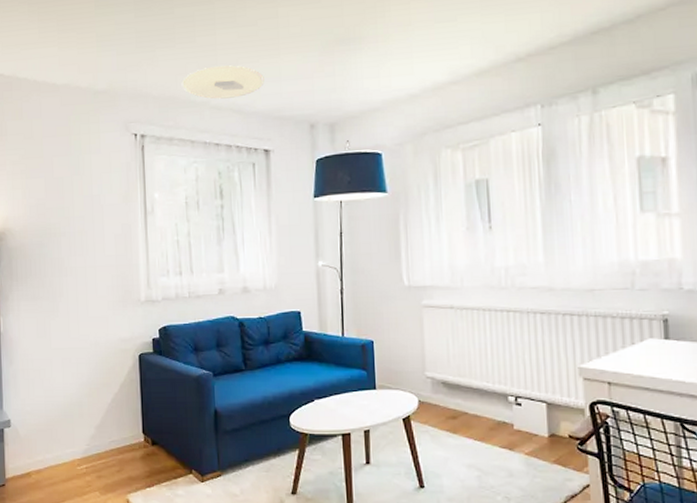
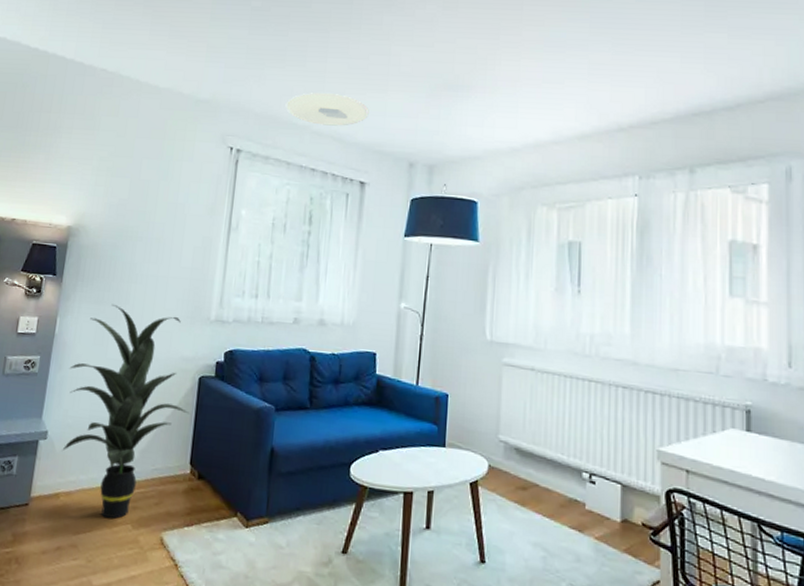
indoor plant: none [19,298,135,489] -> present [63,303,189,519]

